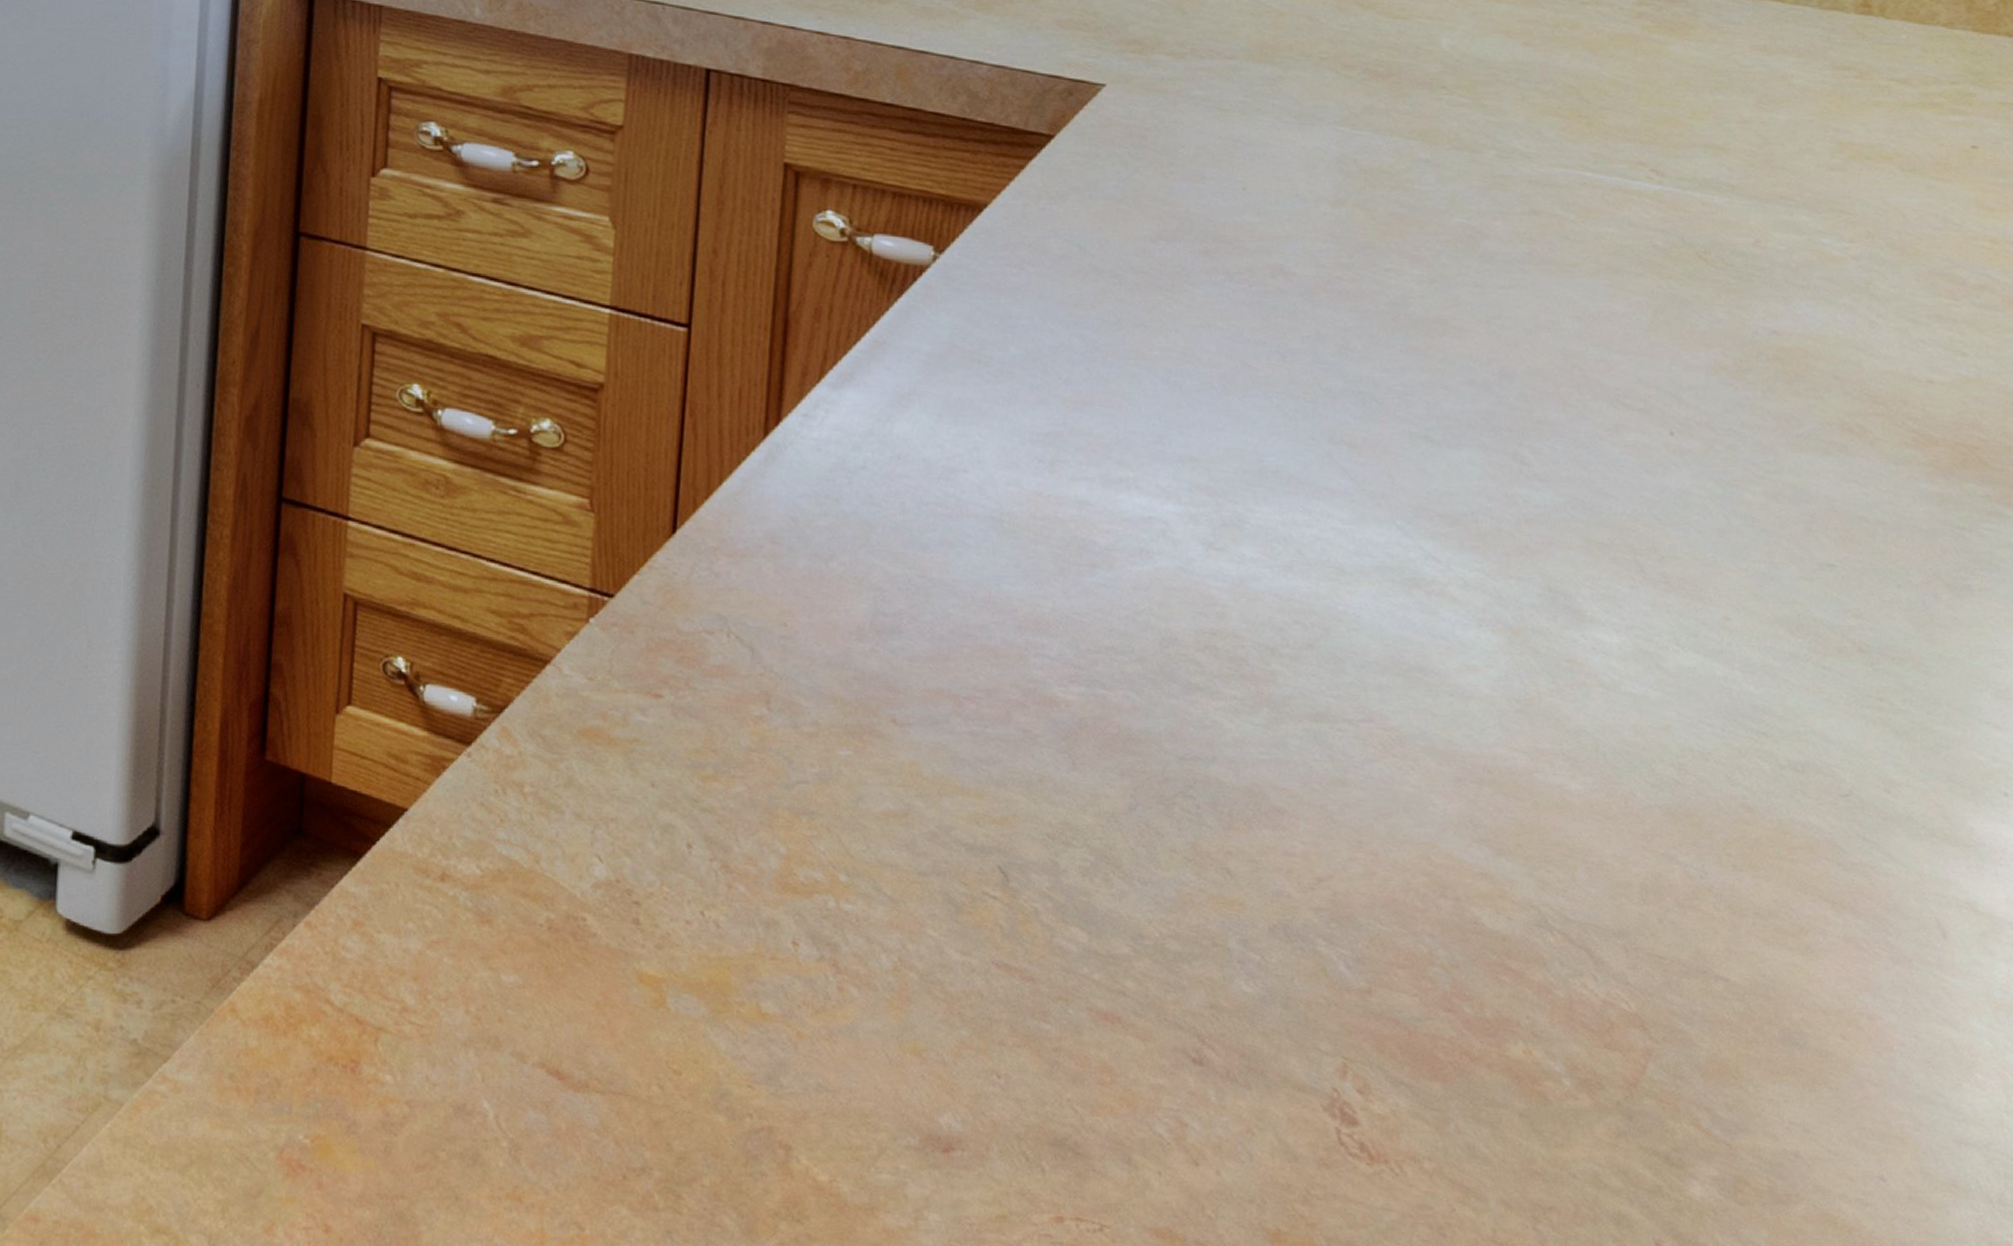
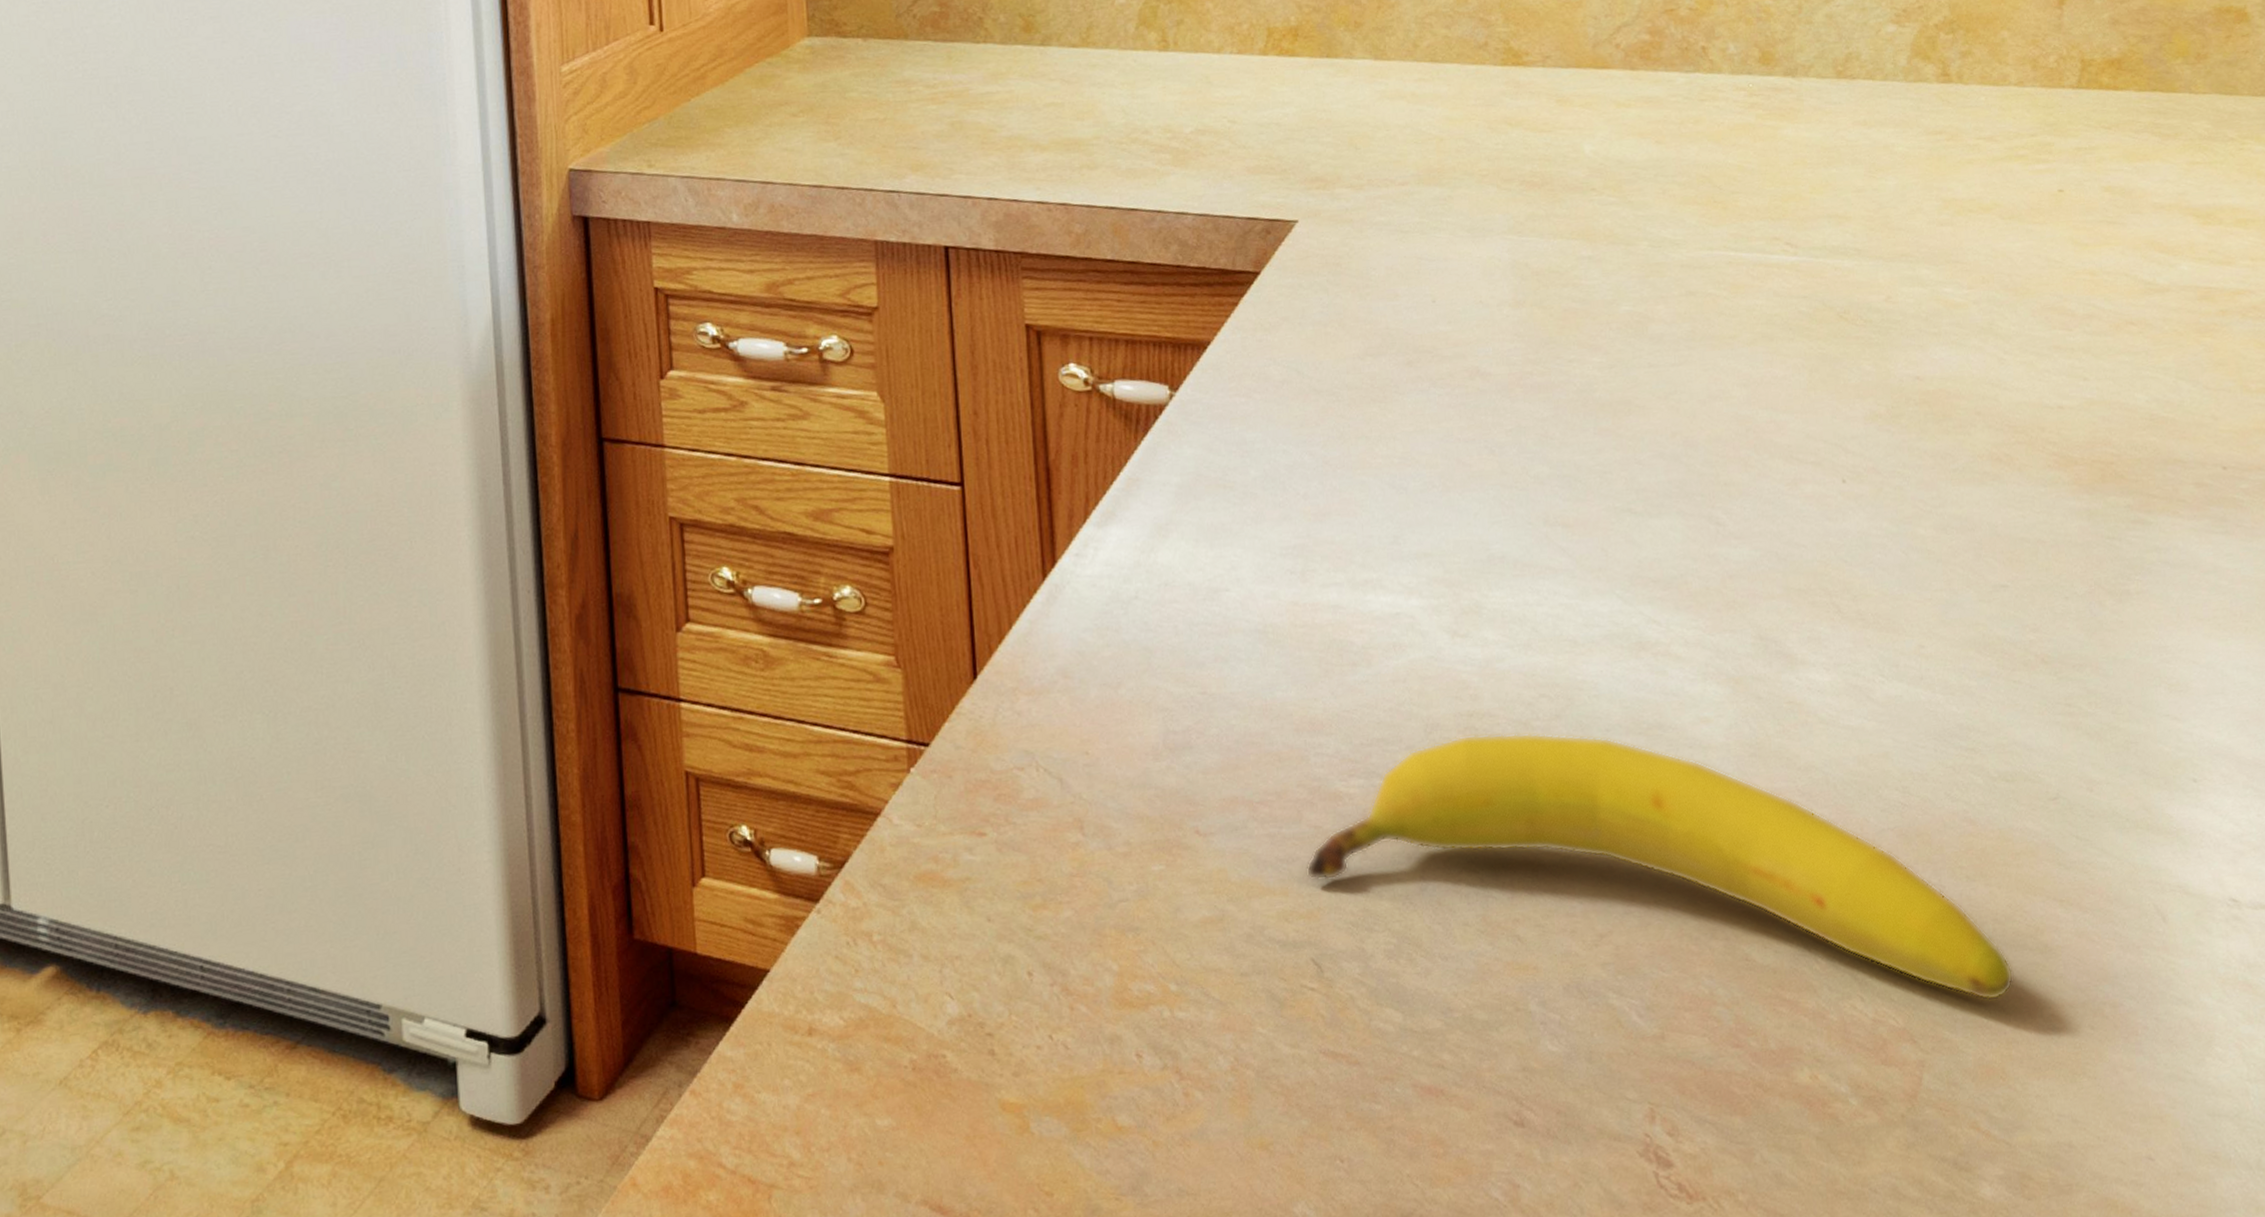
fruit: none [1006,654,1767,997] -> present [1306,732,2014,1001]

